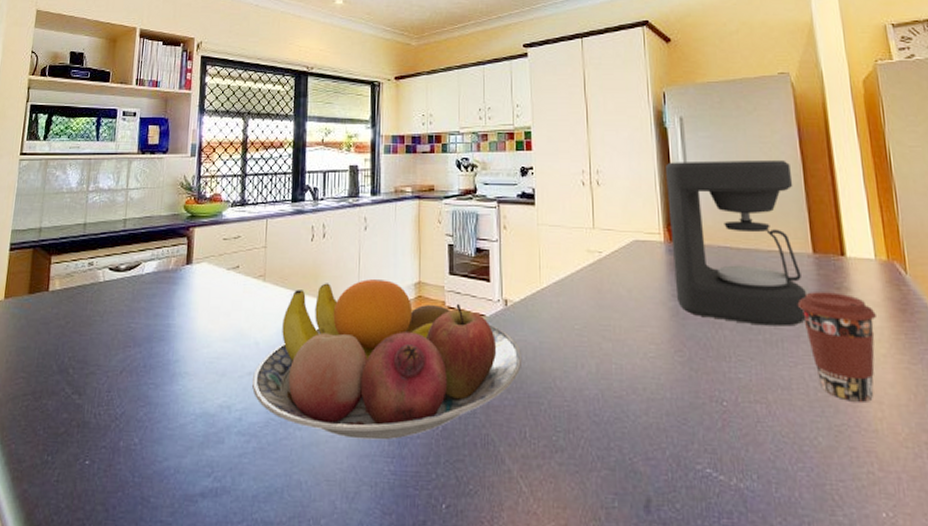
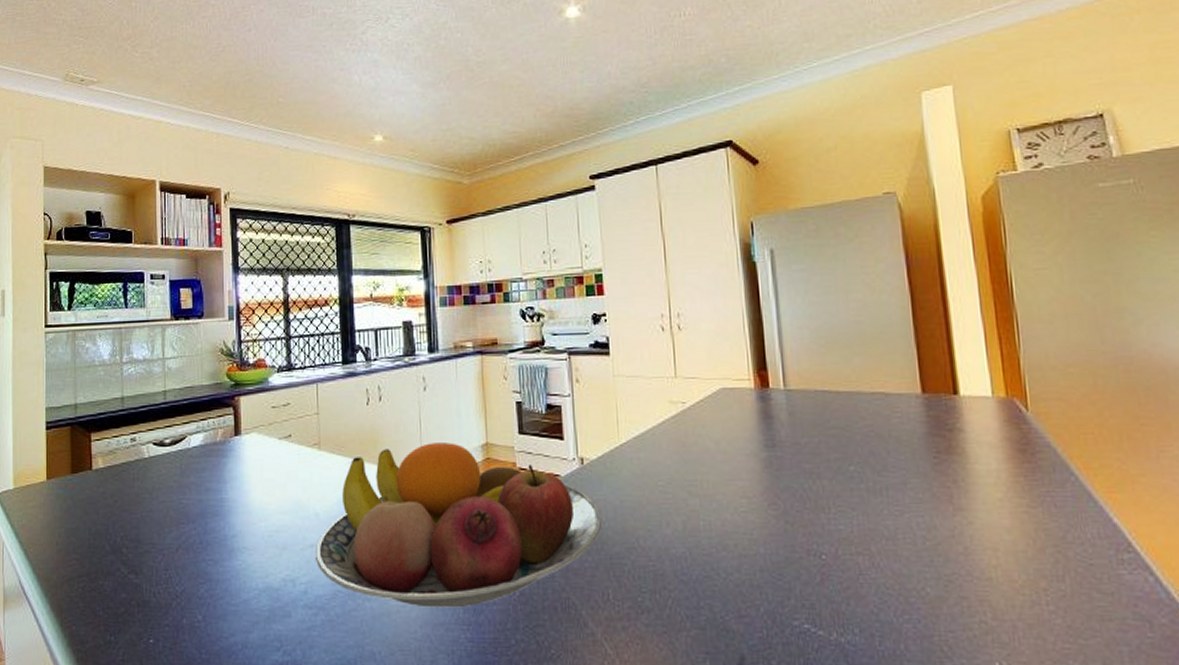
coffee maker: present [666,159,806,326] -> none [755,291,914,474]
coffee cup: present [797,292,876,402] -> none [904,435,992,549]

